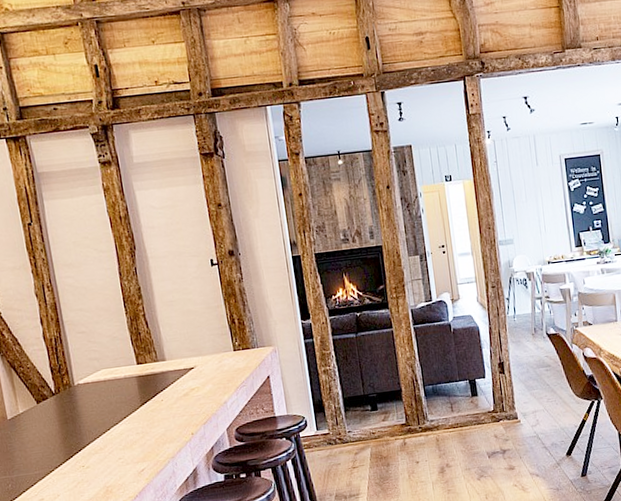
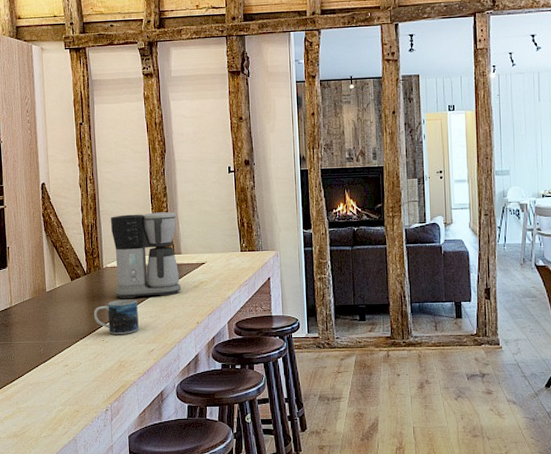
mug: none [68,416,125,458] -> present [93,299,139,334]
coffee maker: none [78,315,170,418] -> present [111,212,182,299]

